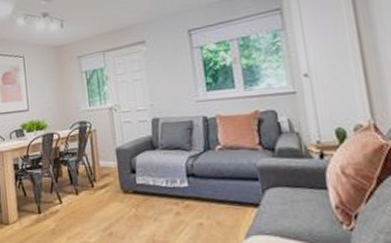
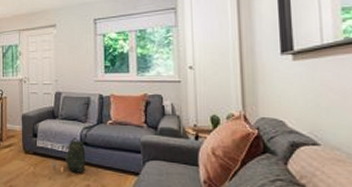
backpack: none [156,169,201,211] -> present [52,137,89,175]

